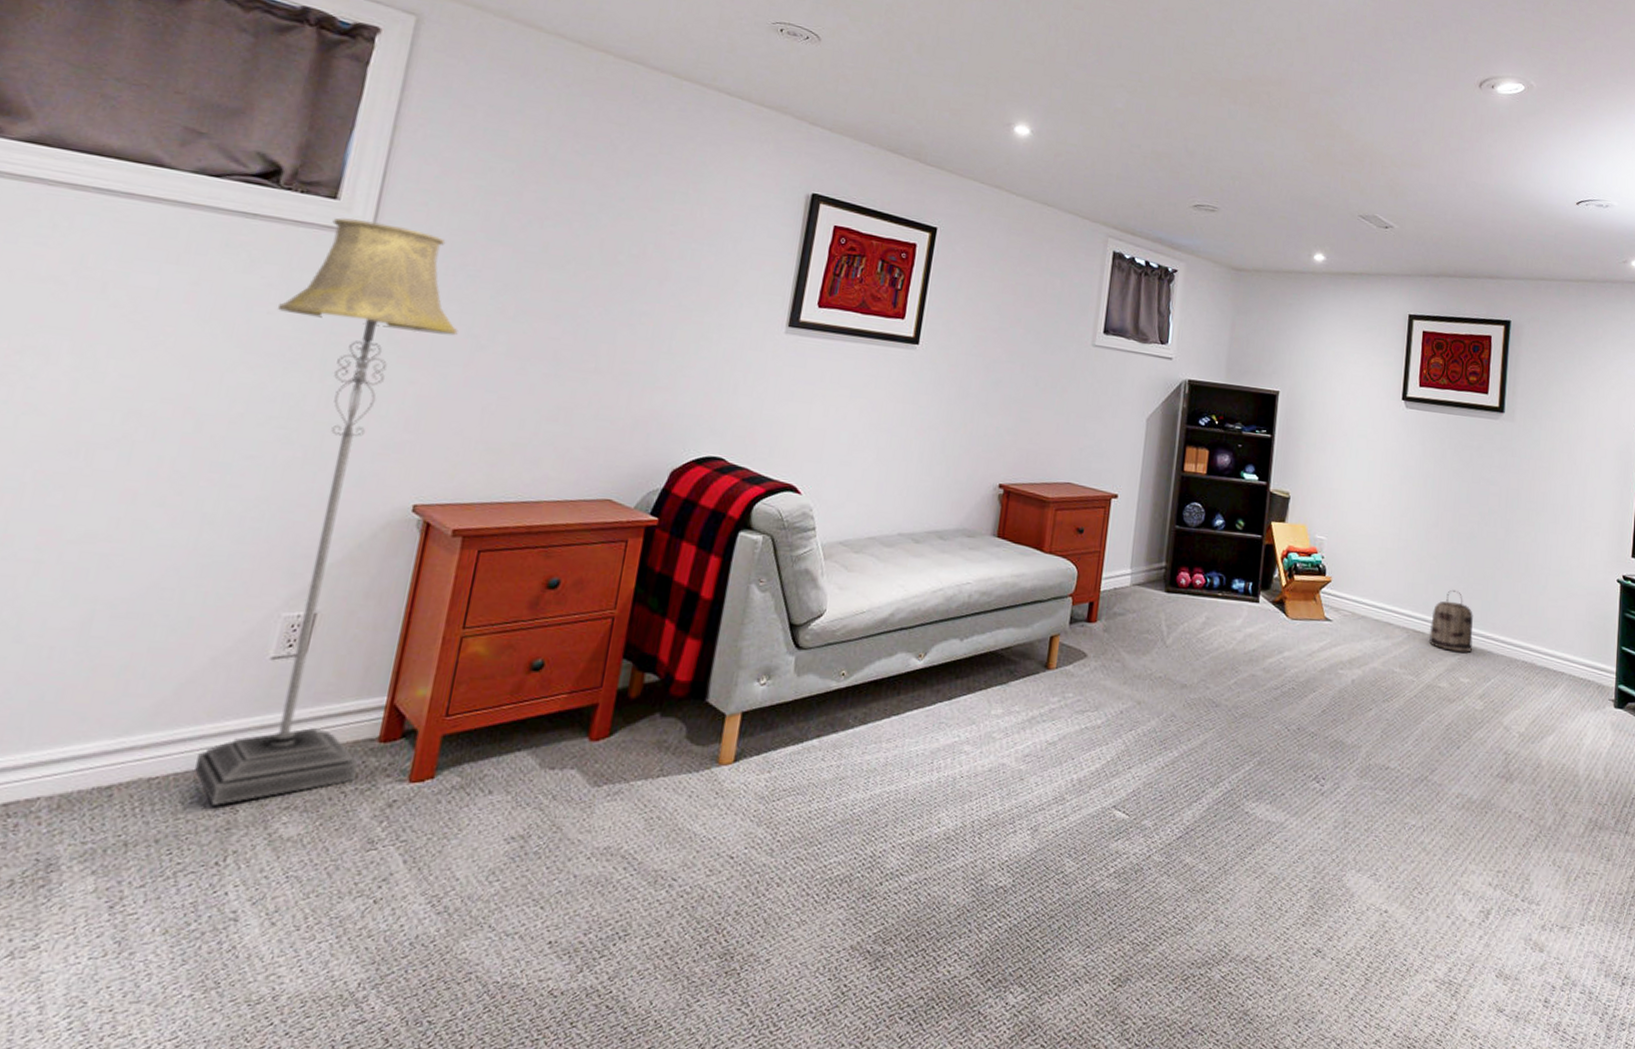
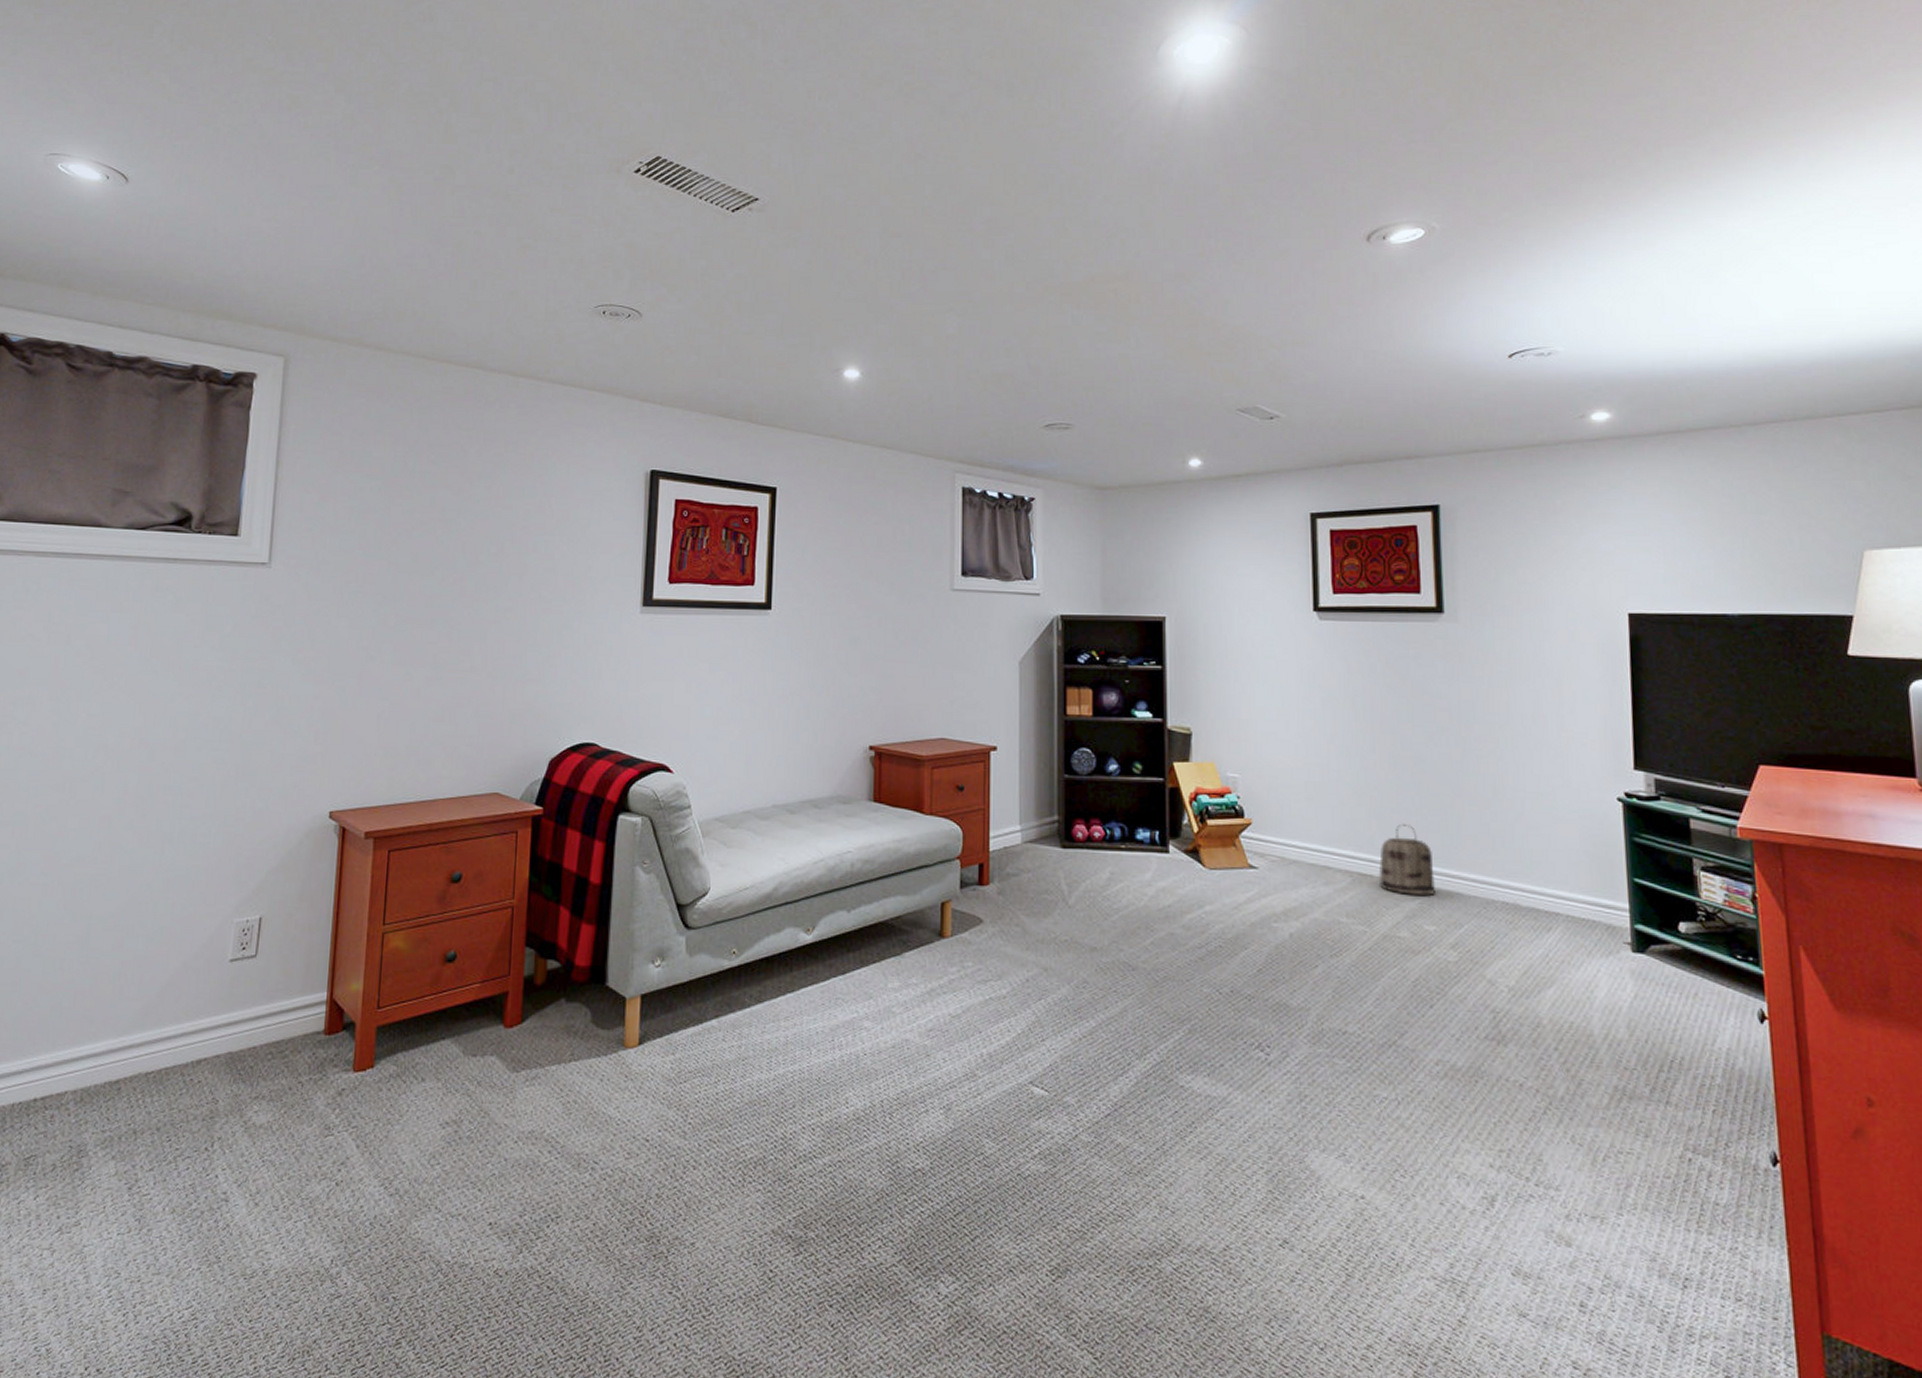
floor lamp: present [194,217,458,806] -> none [181,551,350,1096]

